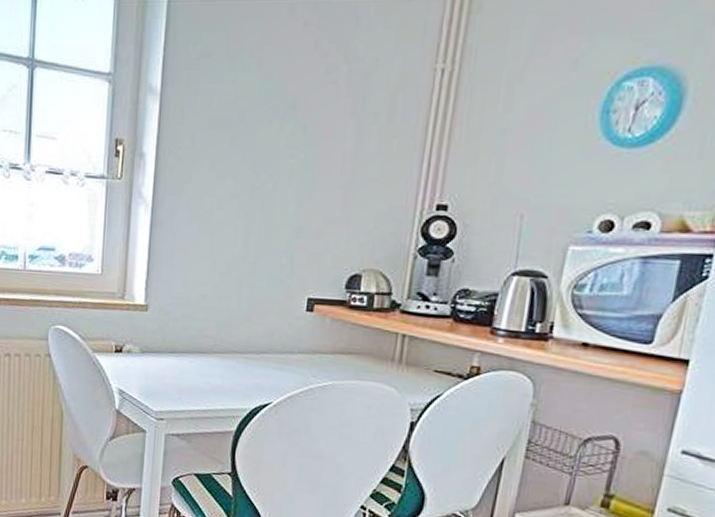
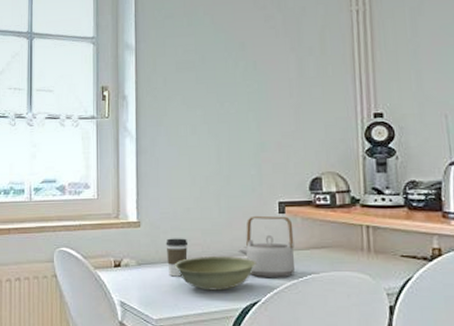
coffee cup: none [174,326,200,370] -> present [166,238,189,277]
bowl: none [181,350,274,389] -> present [174,256,257,291]
teapot: none [254,311,320,382] -> present [237,215,296,278]

